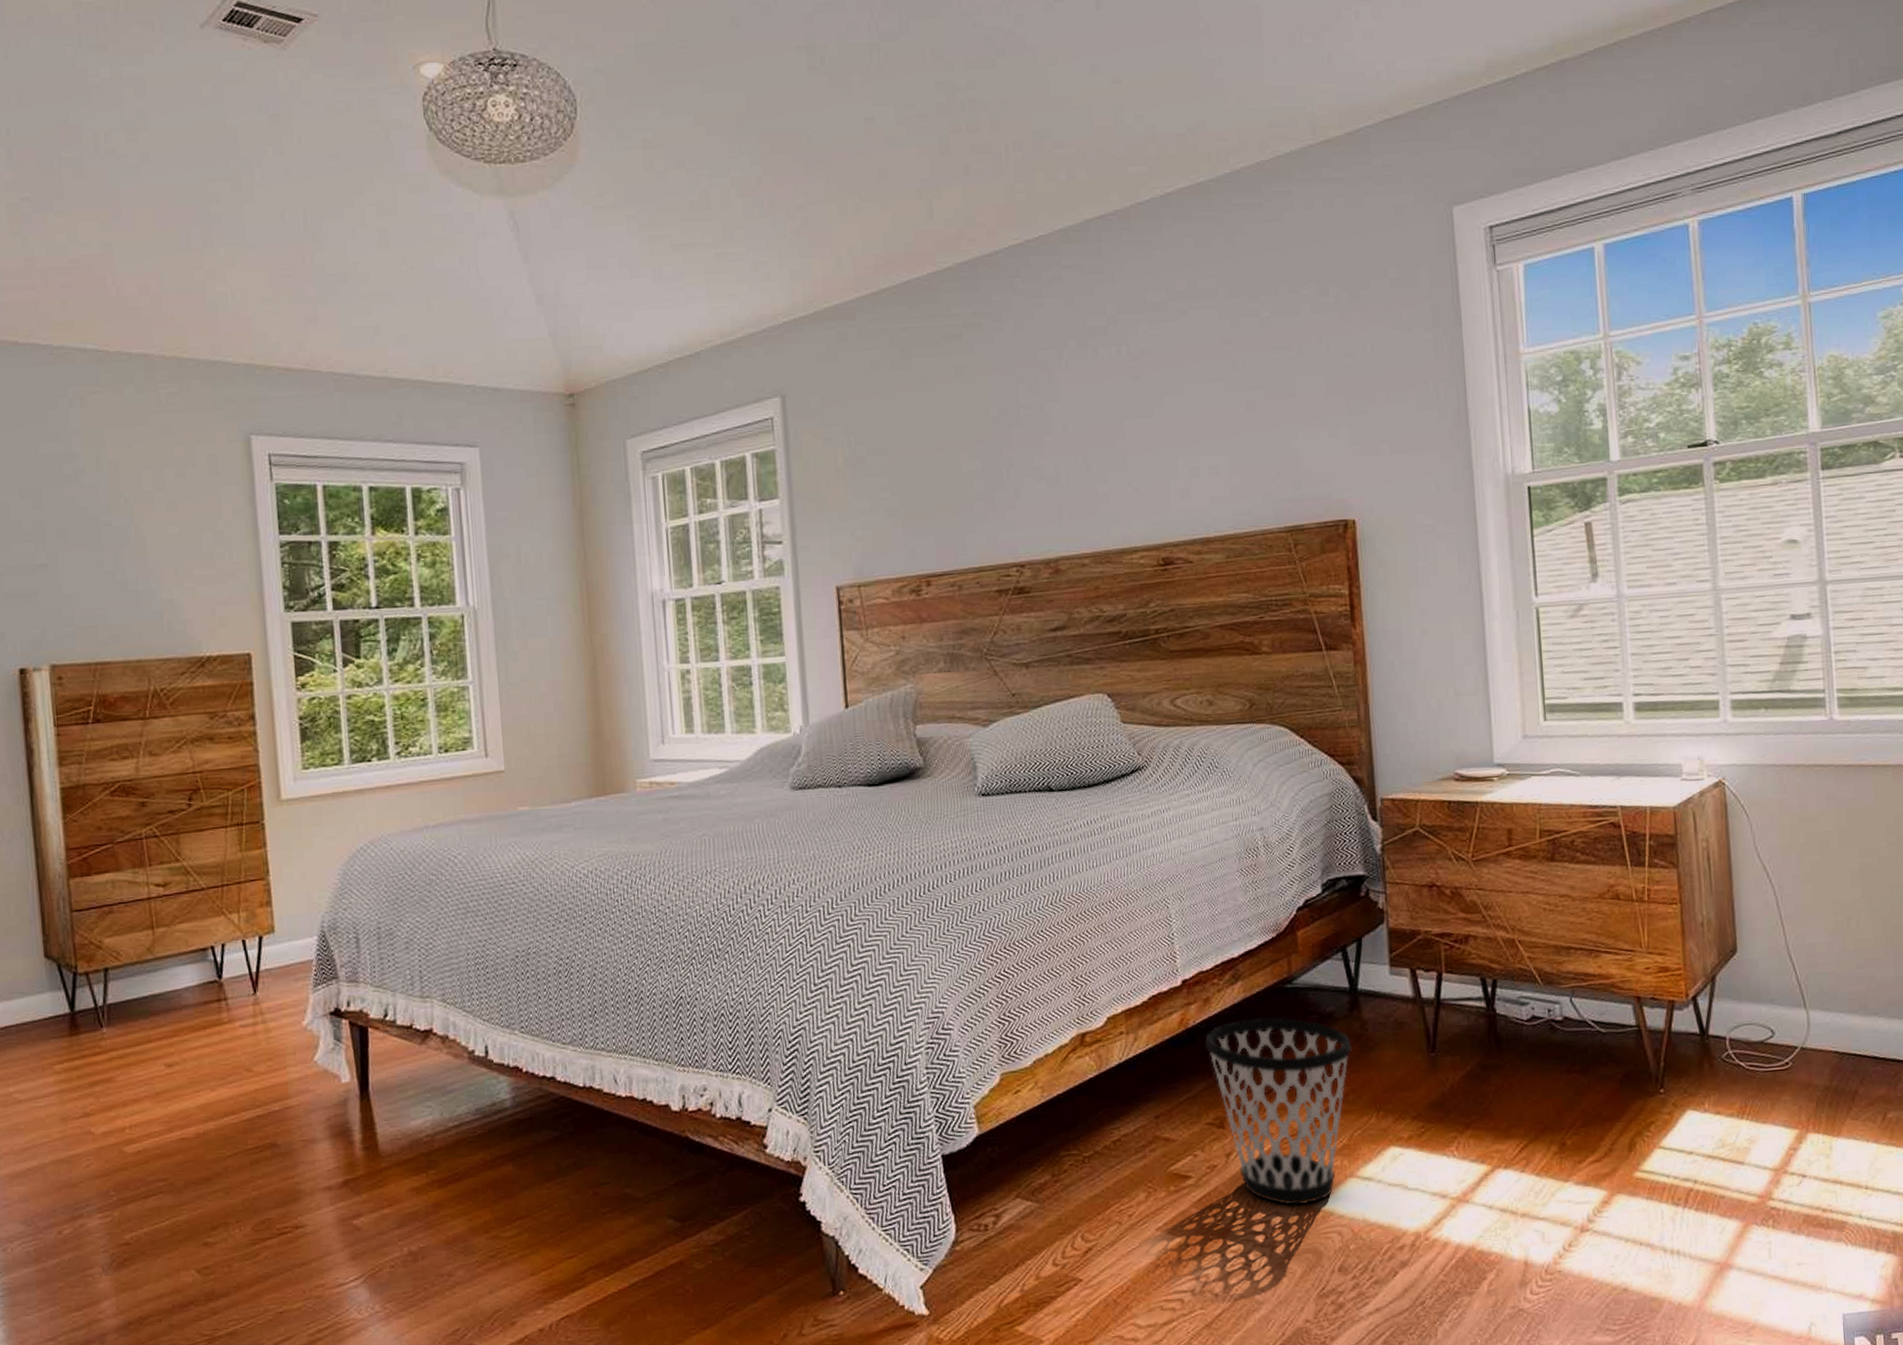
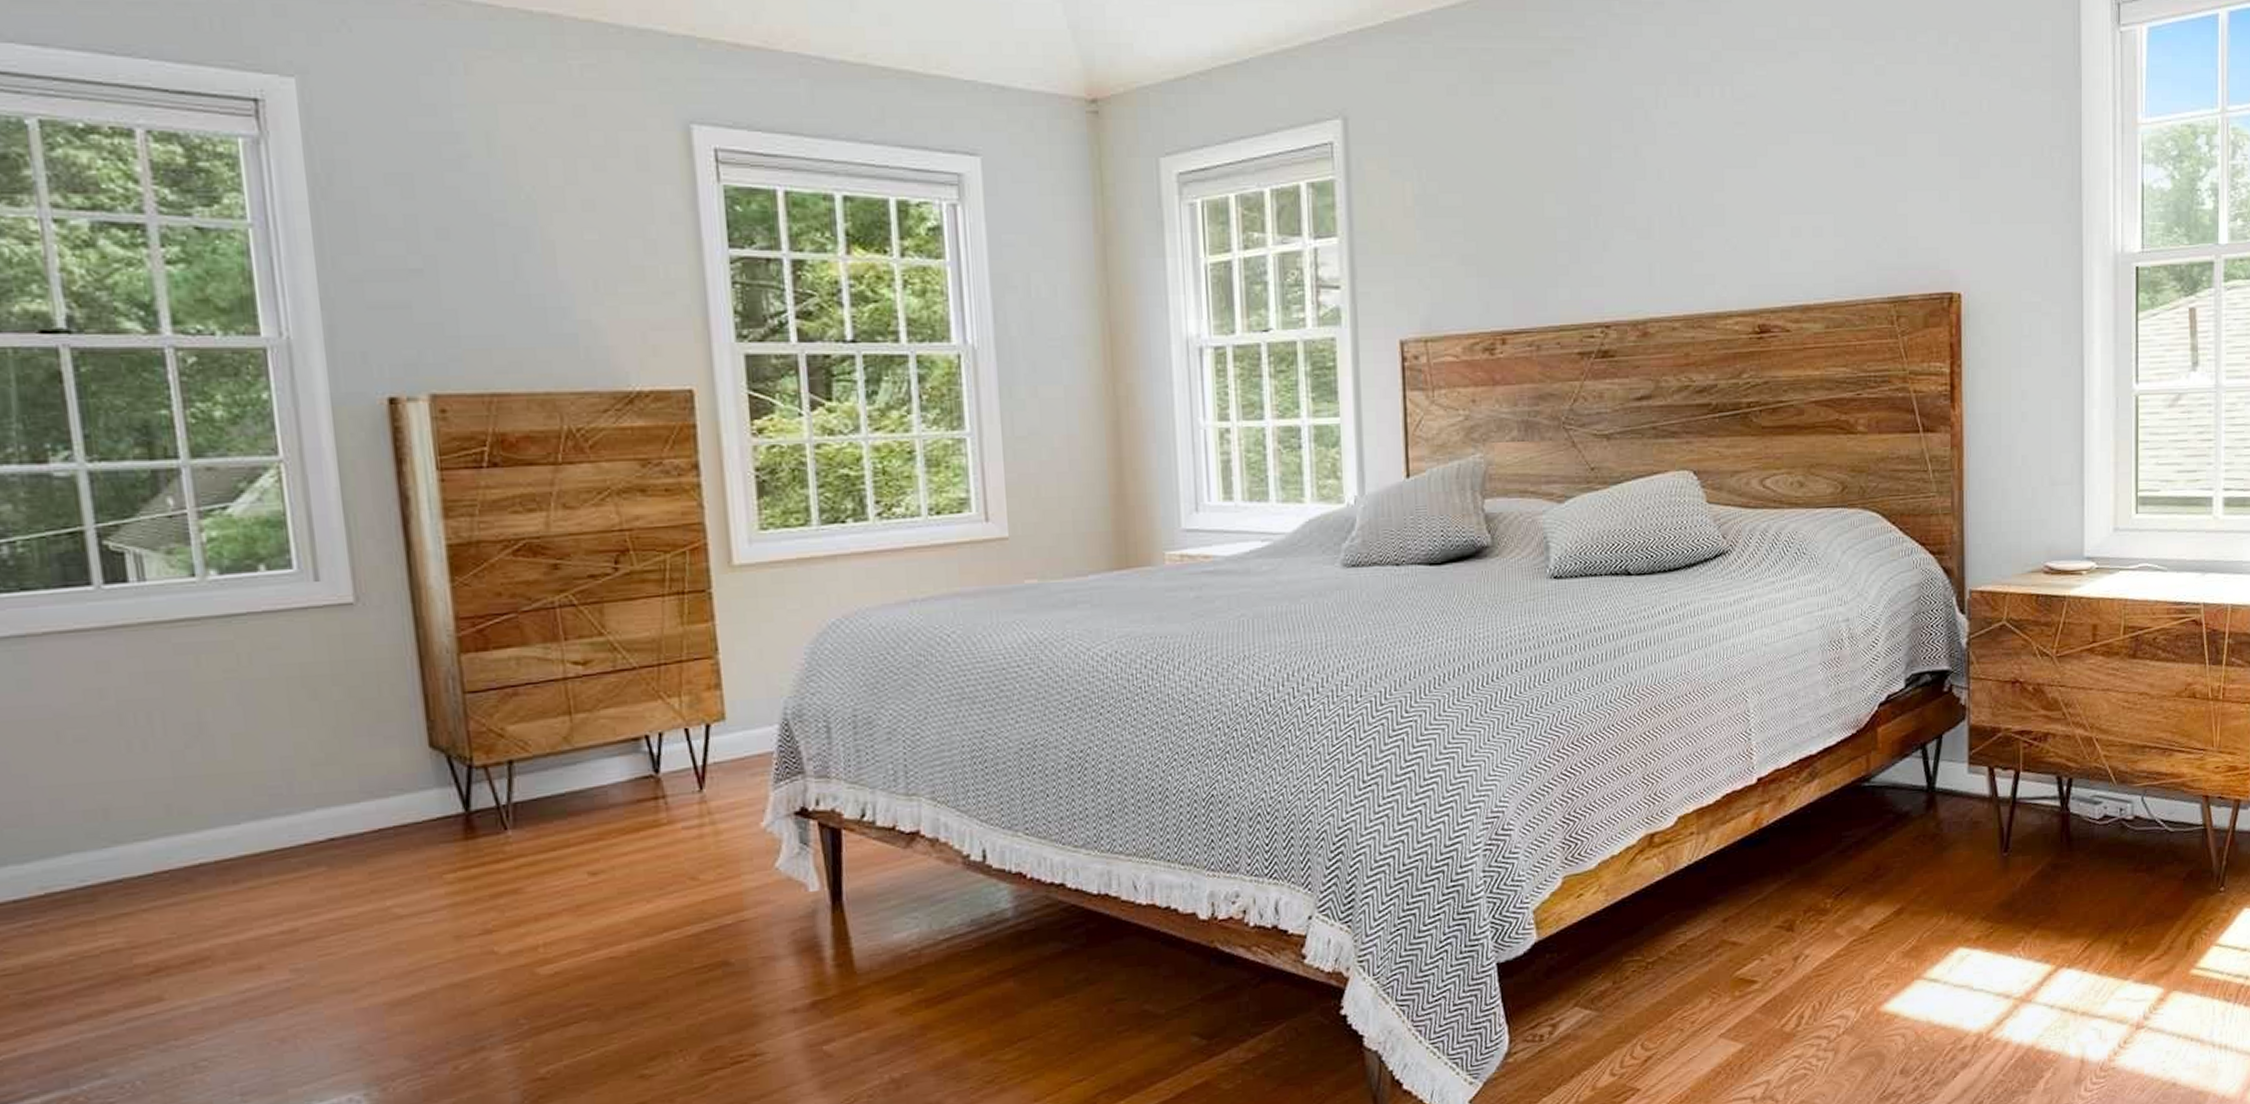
wastebasket: present [1205,1017,1352,1205] -> none [1778,816,1925,1008]

